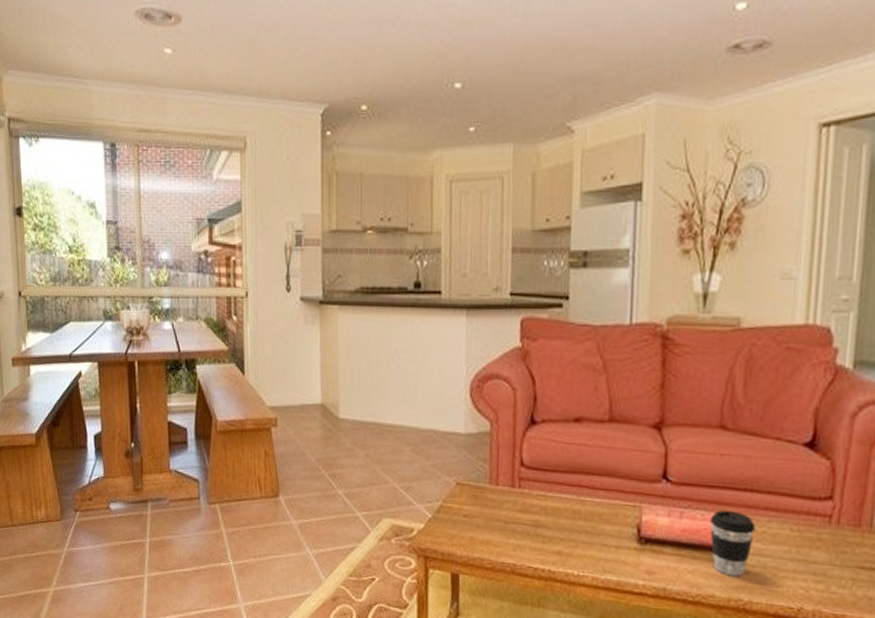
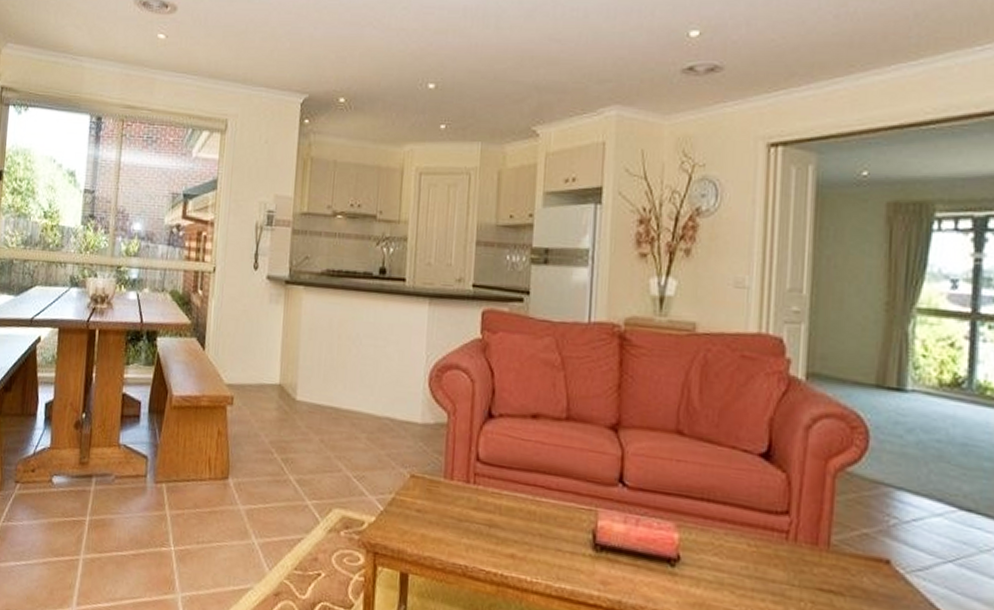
coffee cup: present [710,510,755,577] -> none [666,519,712,593]

